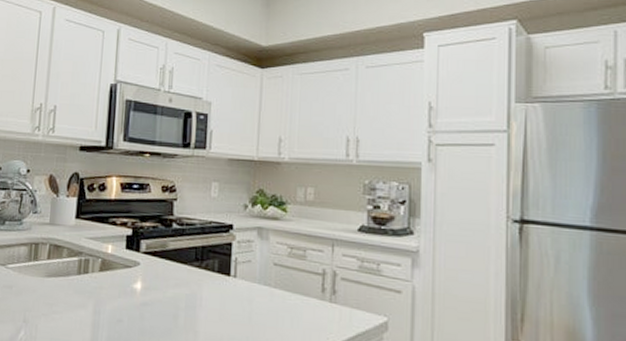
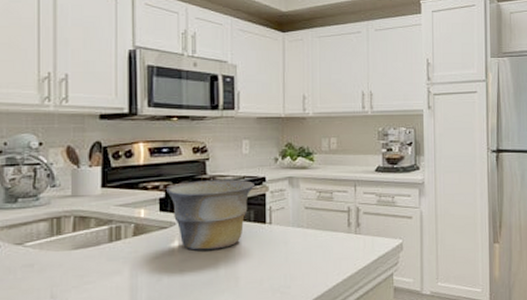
bowl: none [134,221,221,297] -> present [167,179,254,250]

